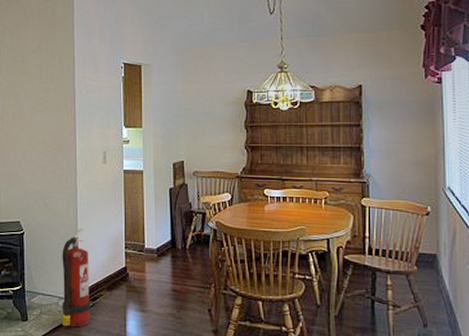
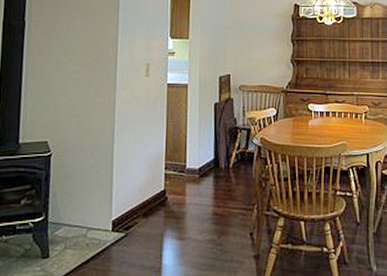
fire extinguisher: present [62,228,92,328] -> none [89,148,125,262]

